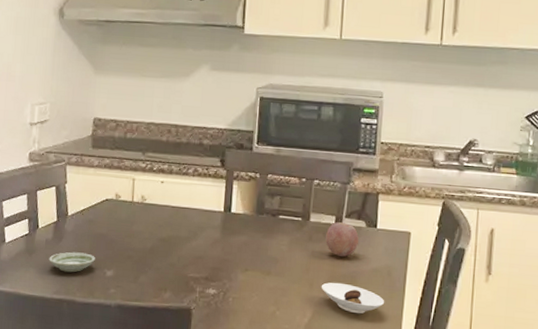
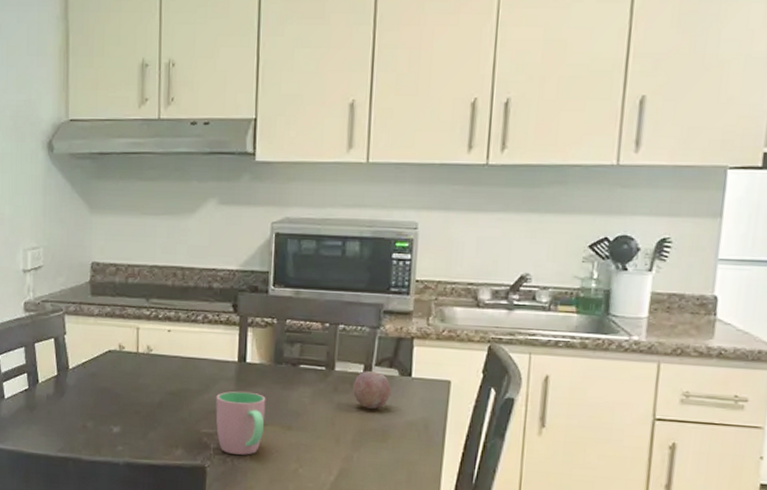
saucer: present [49,252,95,273] -> none [51,407,100,430]
cup: none [202,238,248,298] -> present [215,391,266,455]
saucer: present [321,282,384,314] -> none [348,437,420,472]

